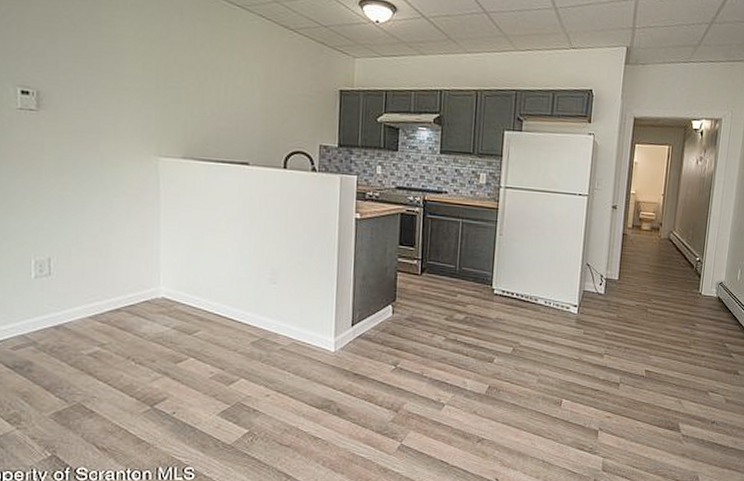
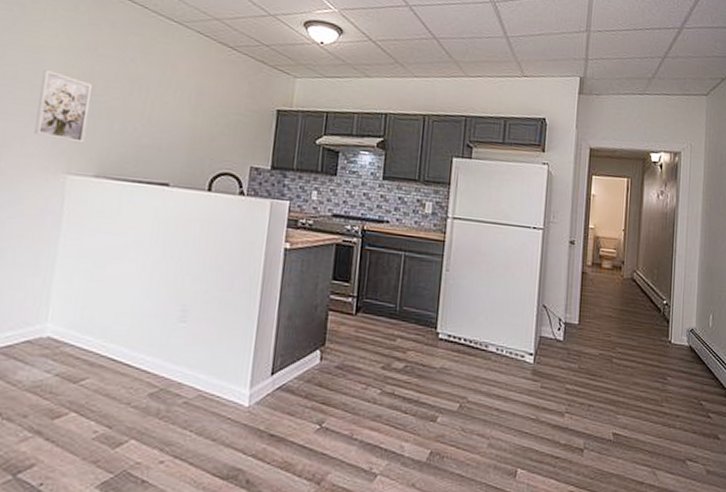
wall art: none [123,59,170,128] -> present [34,70,92,144]

